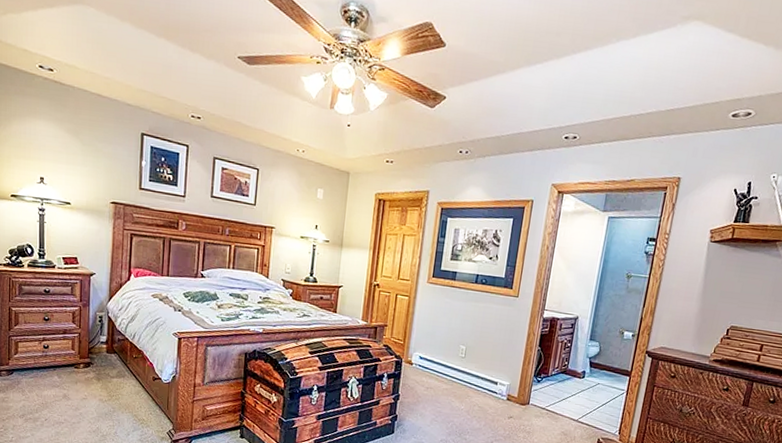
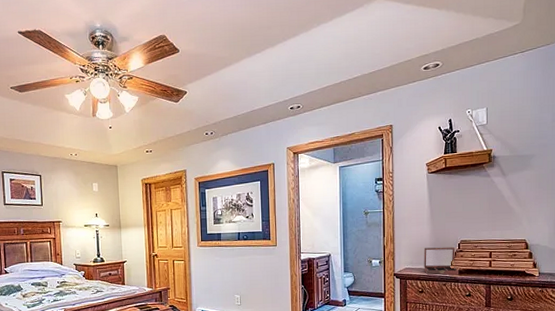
jewelry box: none [681,327,723,365] -> present [424,246,459,276]

